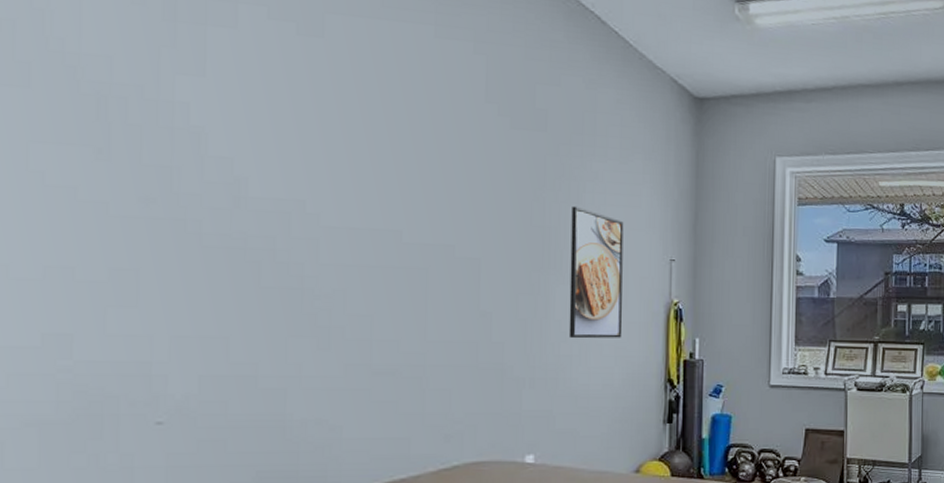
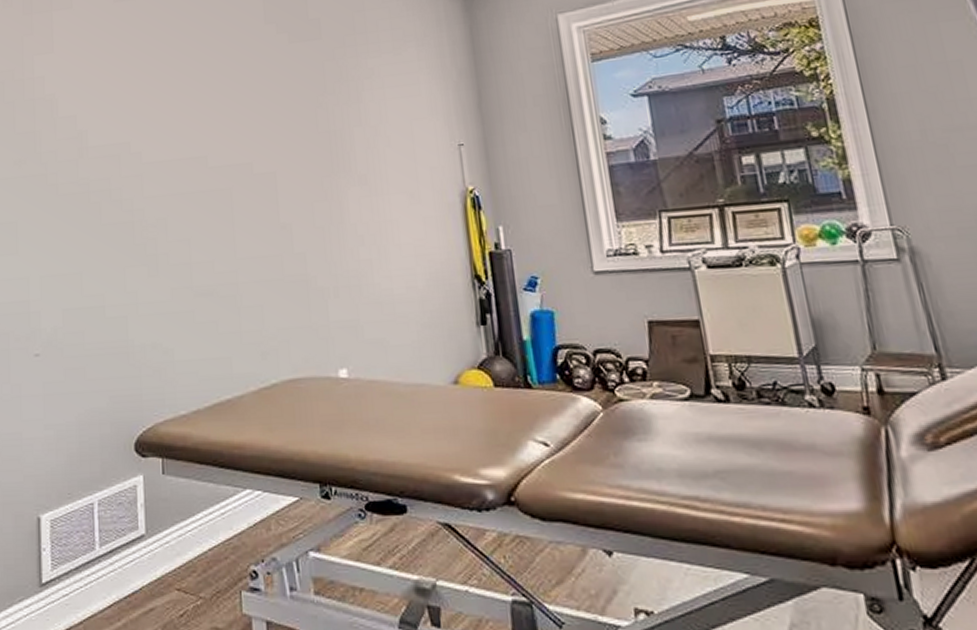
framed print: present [568,206,624,339] -> none [353,105,420,242]

